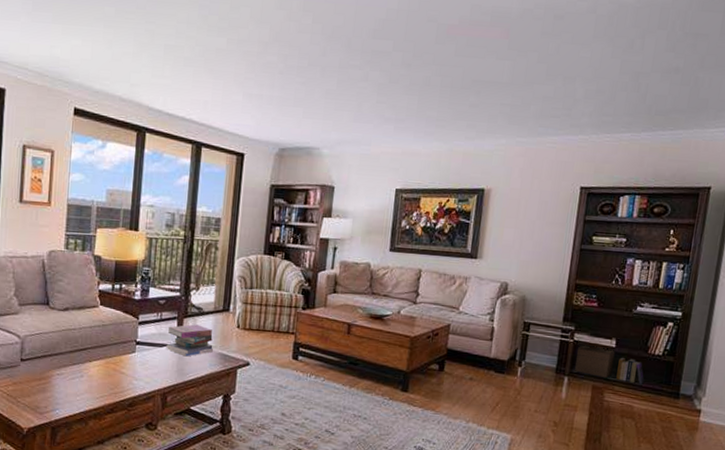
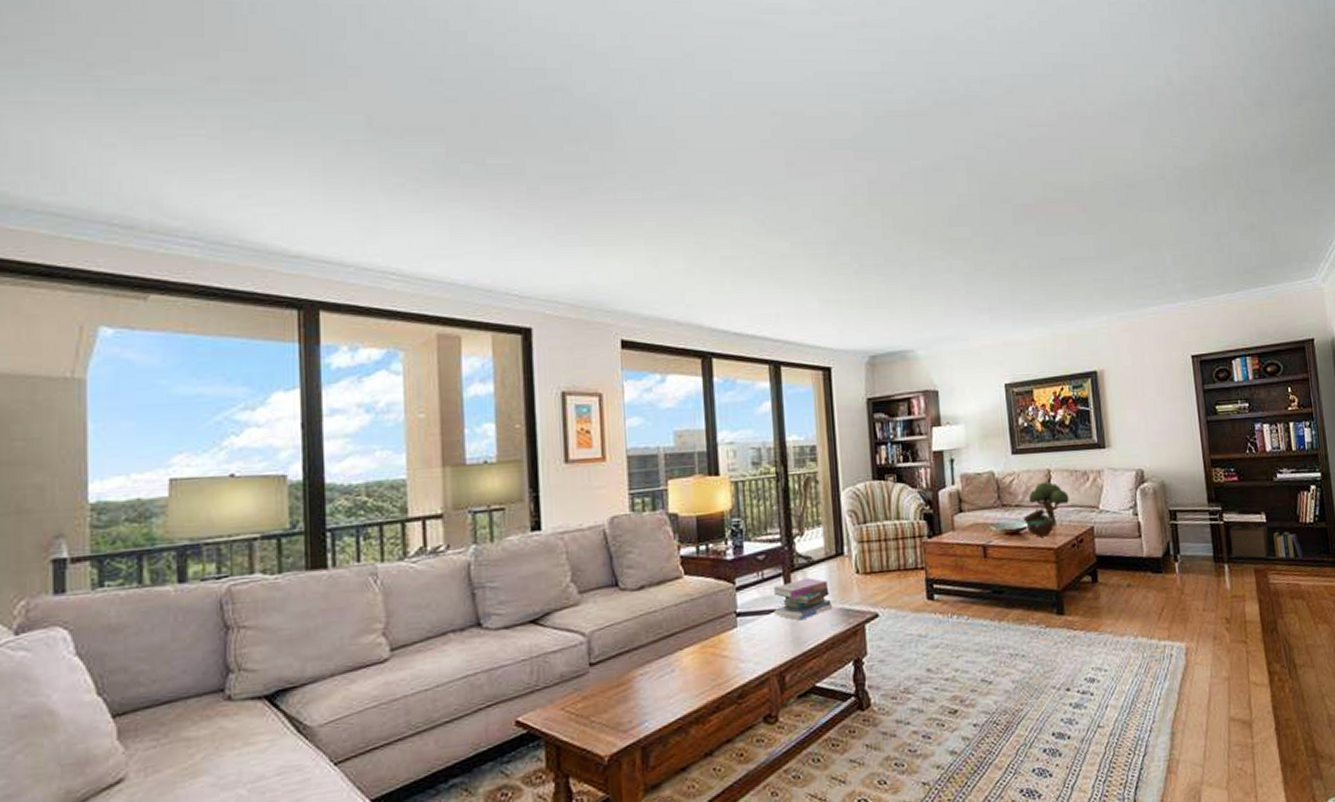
decorative tree: none [388,279,434,326] -> present [1023,482,1069,537]

